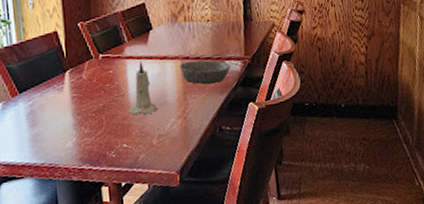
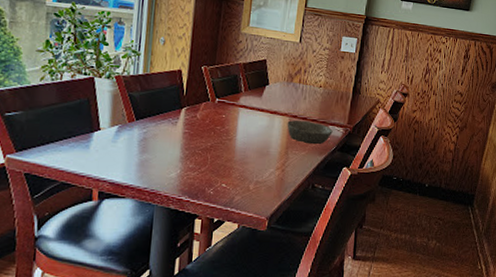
candle: present [129,60,157,116] -> none [233,111,260,162]

